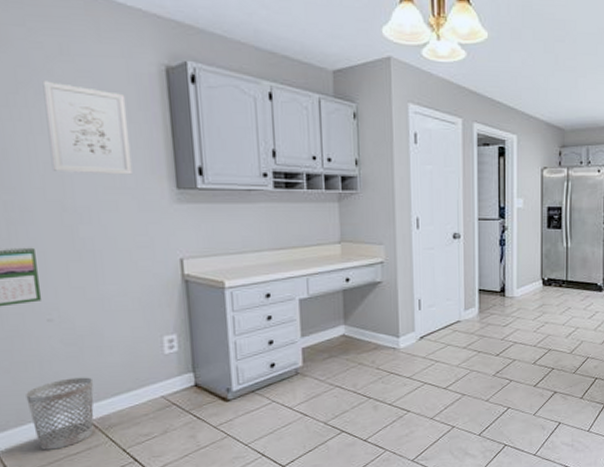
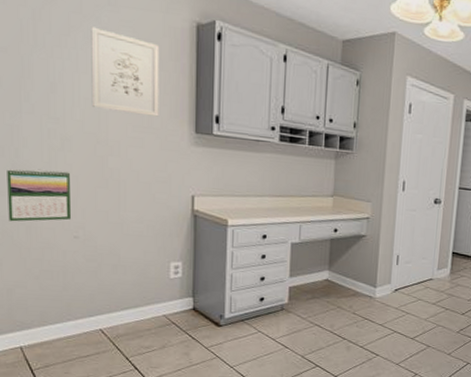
wastebasket: present [26,377,94,450] -> none [50,289,108,351]

